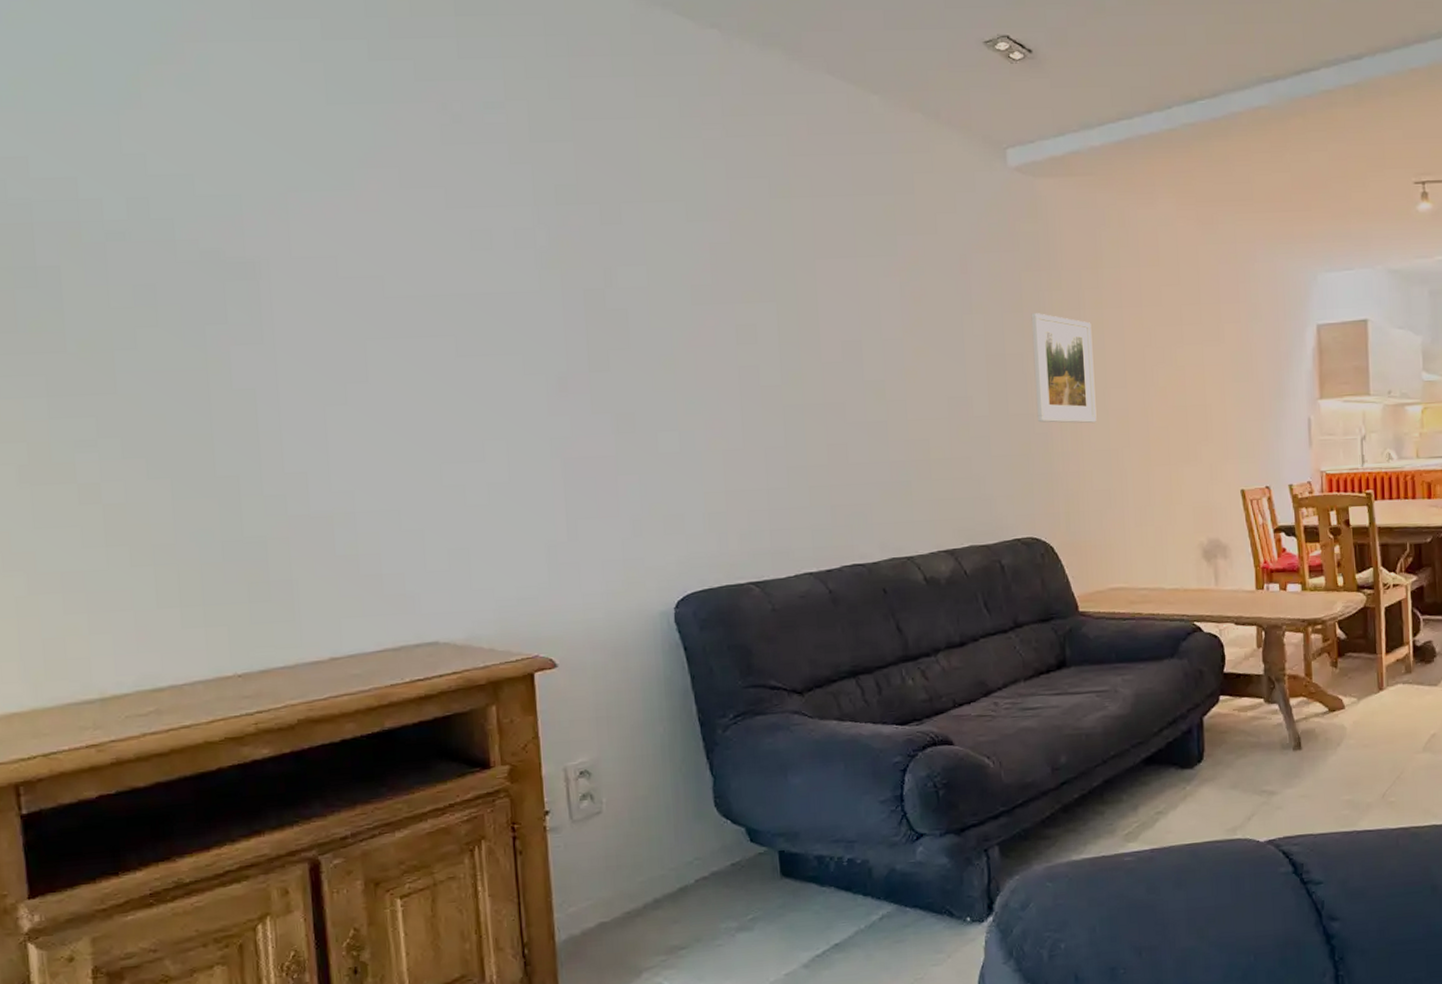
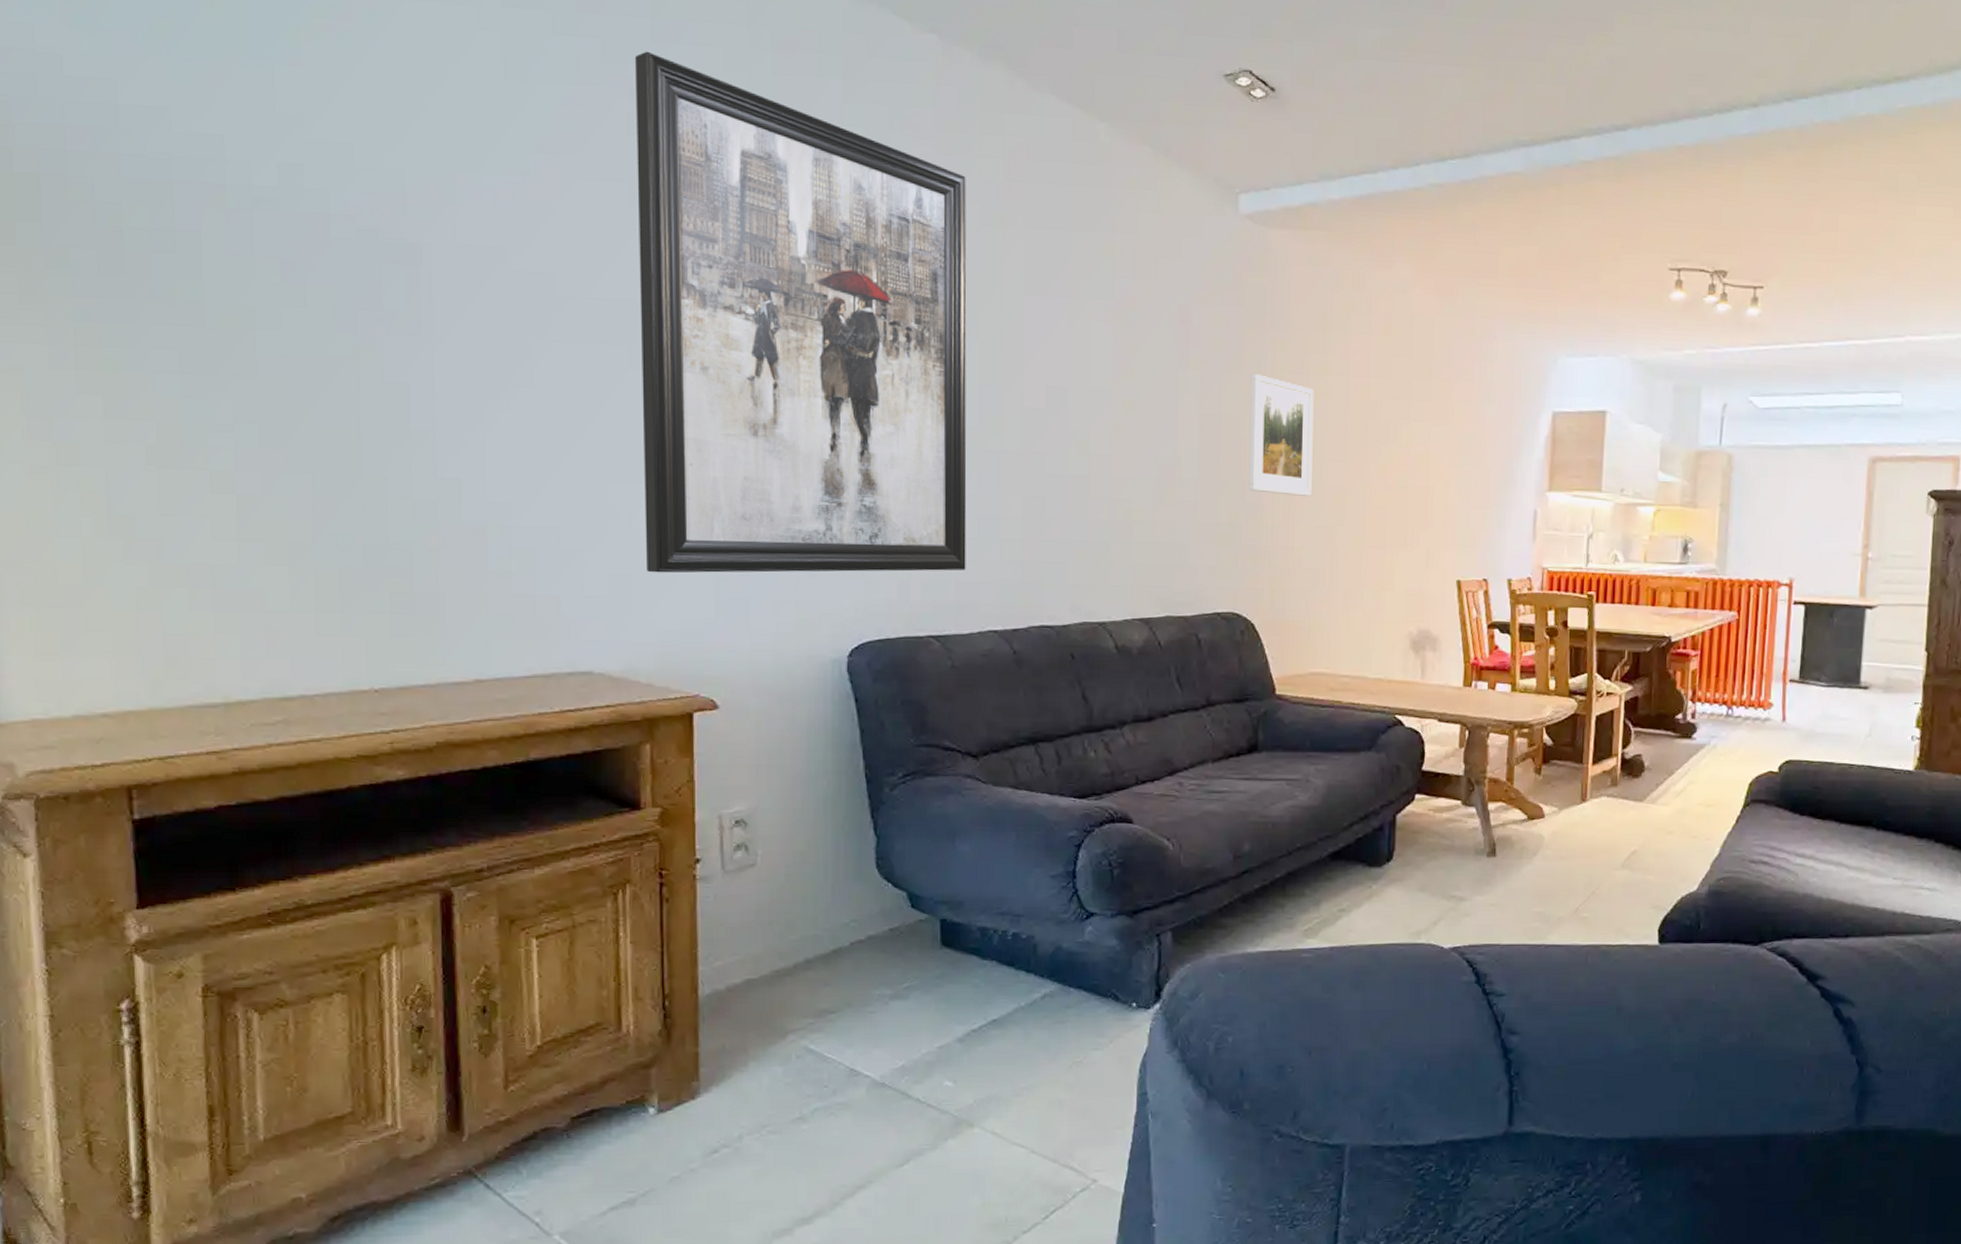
wall art: none [443,67,779,545] -> present [634,51,967,573]

